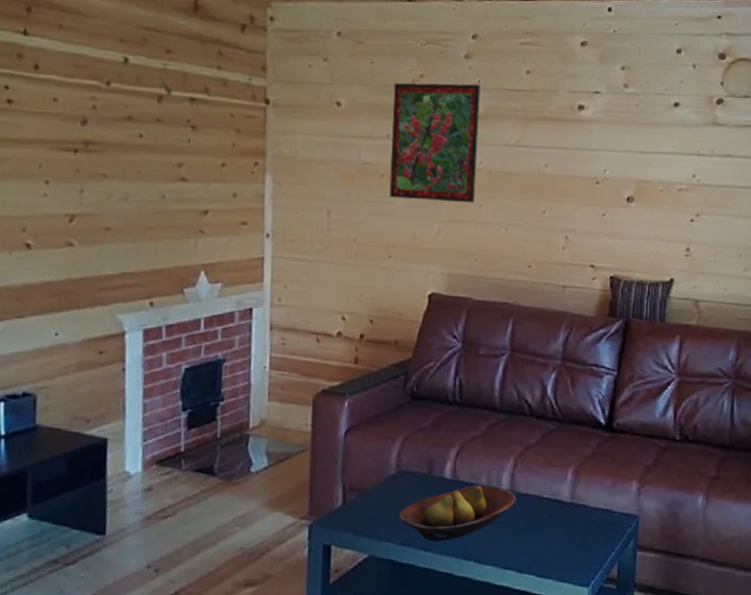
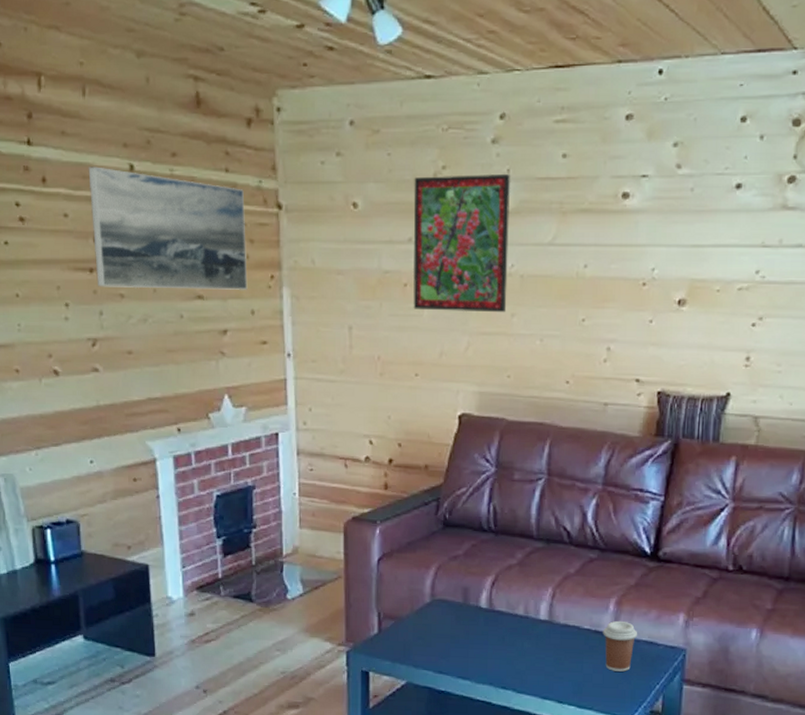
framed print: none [80,57,234,176] -> present [88,166,248,291]
fruit bowl: present [399,485,517,542] -> none [435,615,556,670]
coffee cup: none [561,489,595,539] -> present [603,620,638,672]

